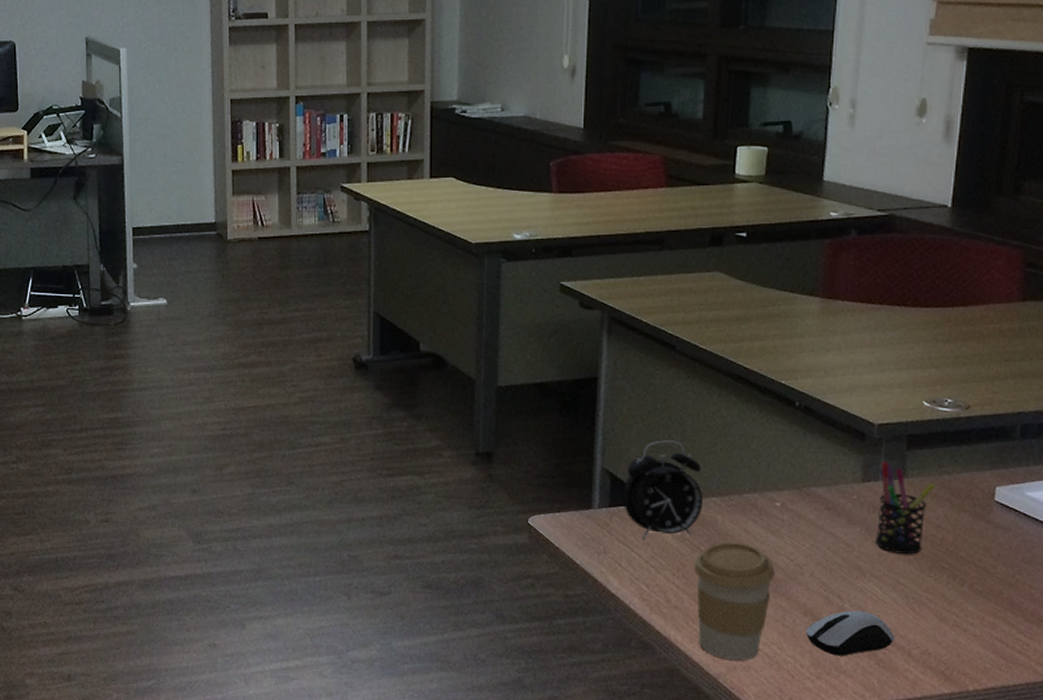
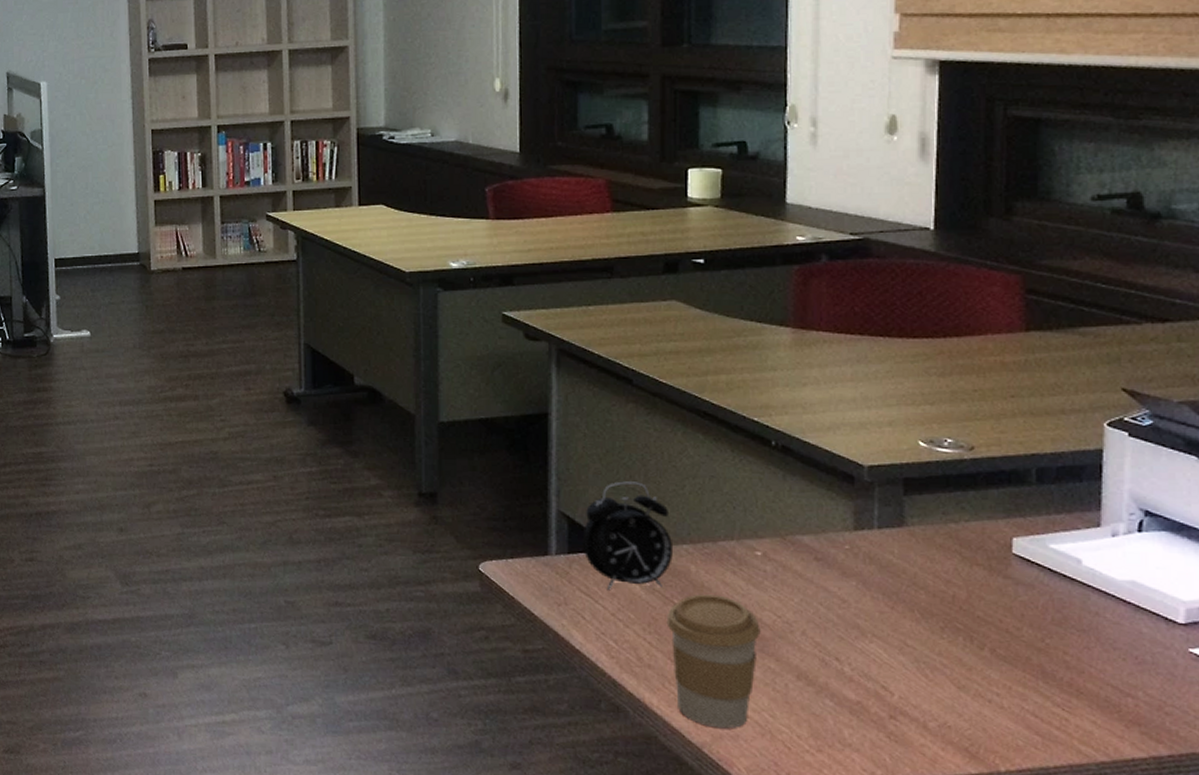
computer mouse: present [805,610,896,656] -> none [800,674,907,727]
pen holder: present [874,462,935,554] -> none [874,508,941,612]

